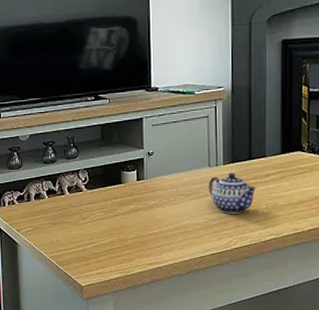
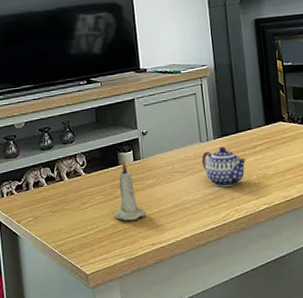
candle: none [112,180,146,239] -> present [114,160,146,221]

